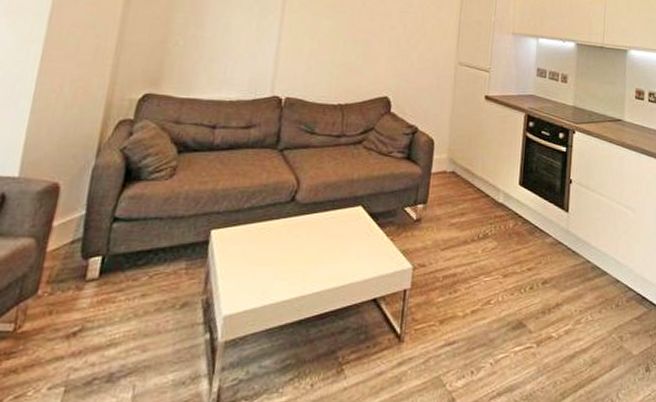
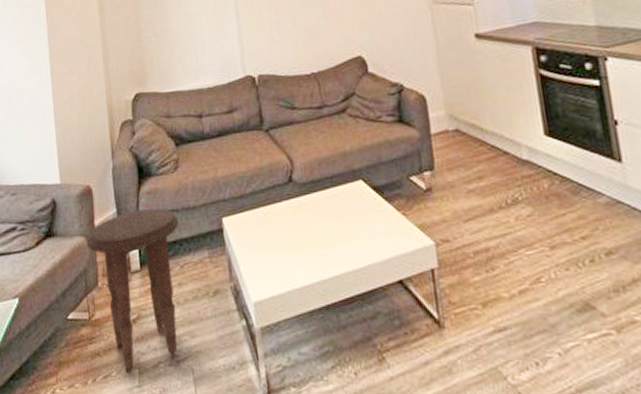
side table: none [35,214,161,391] -> present [87,209,179,373]

